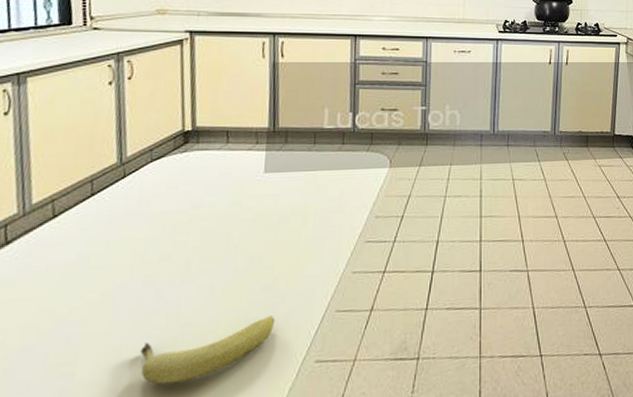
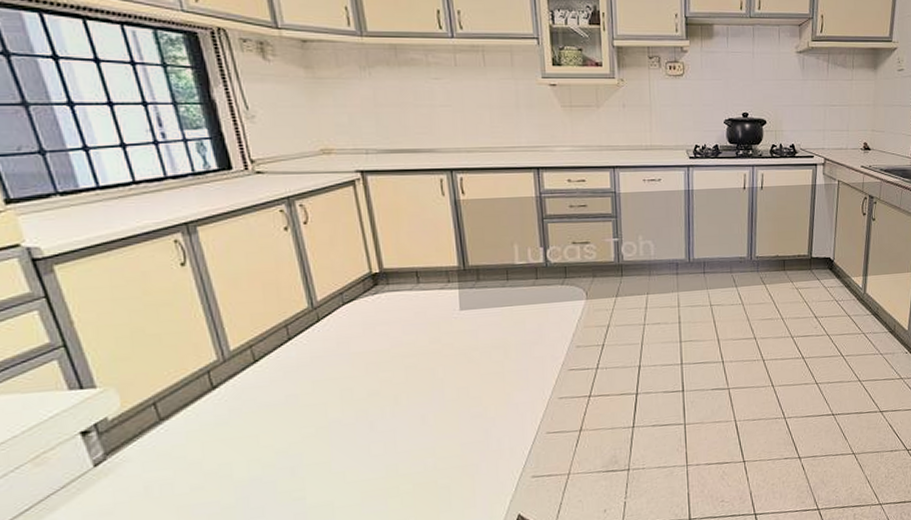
fruit: present [140,316,276,385] -> none [364,440,489,504]

